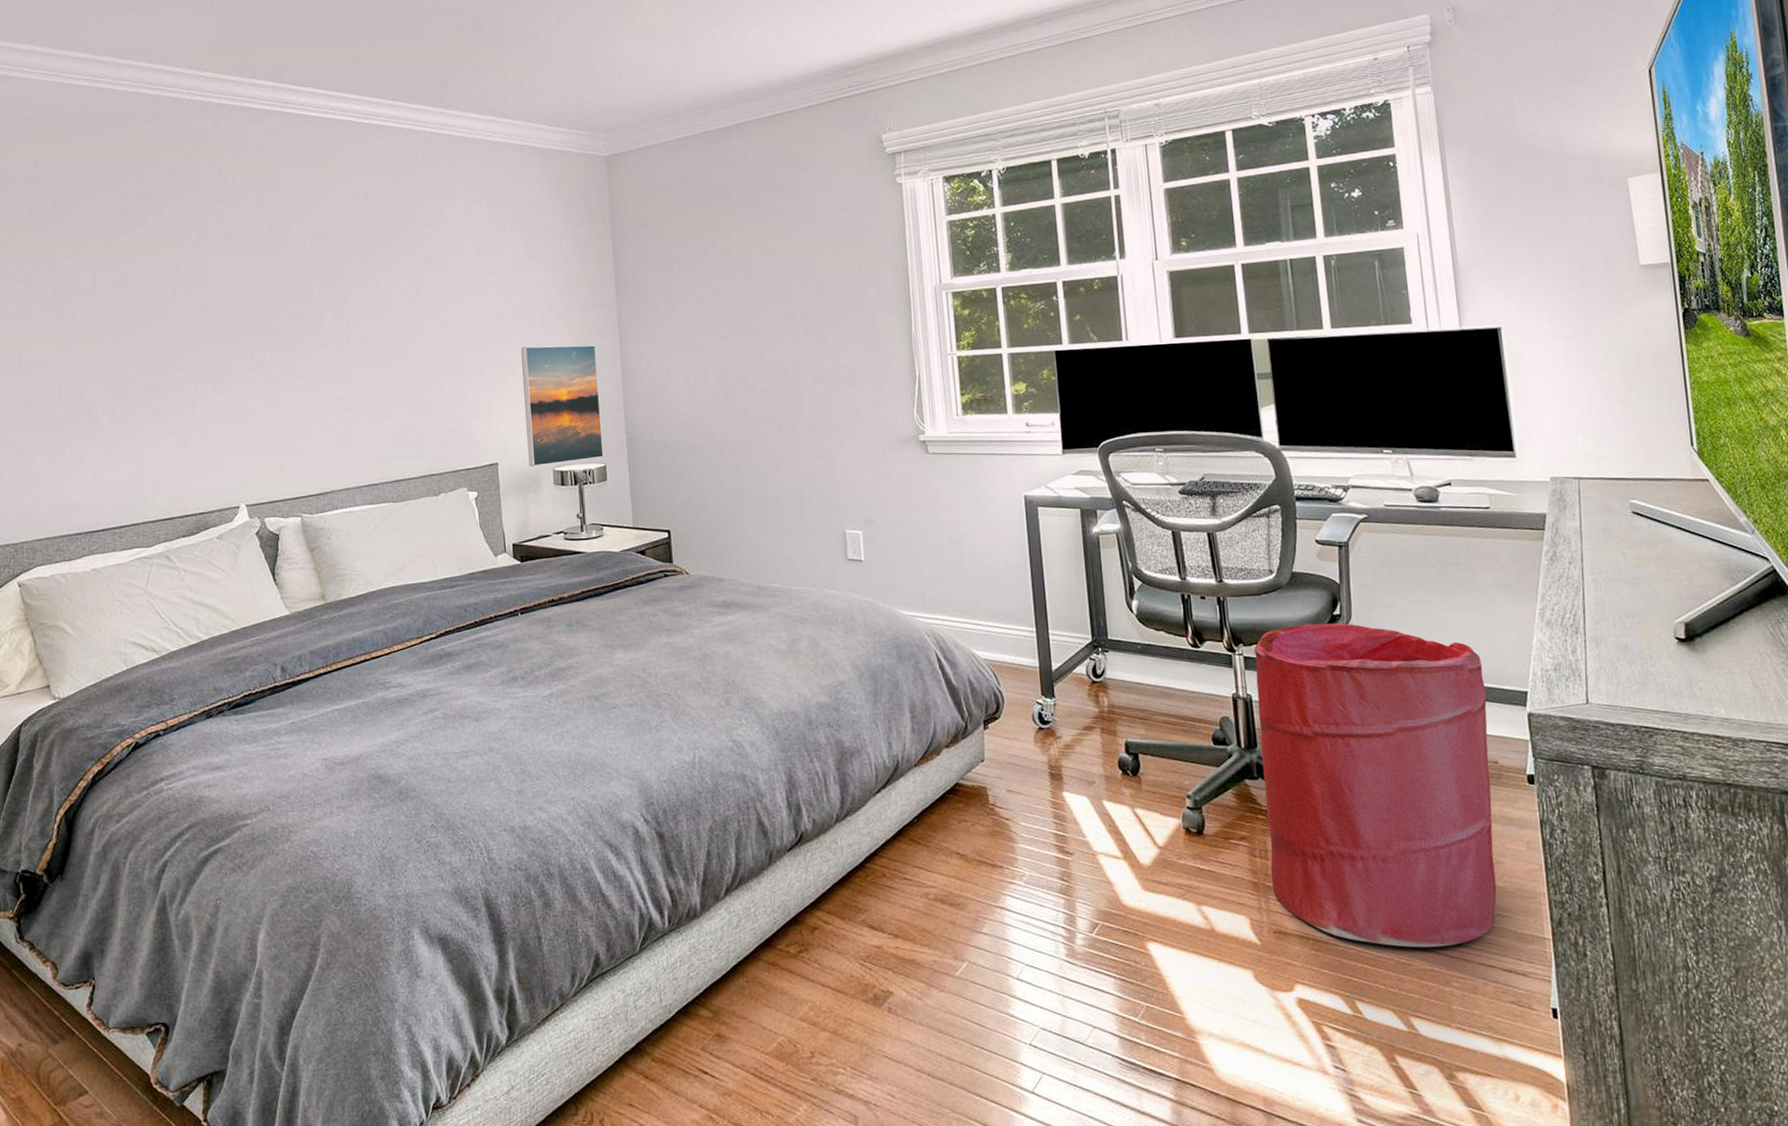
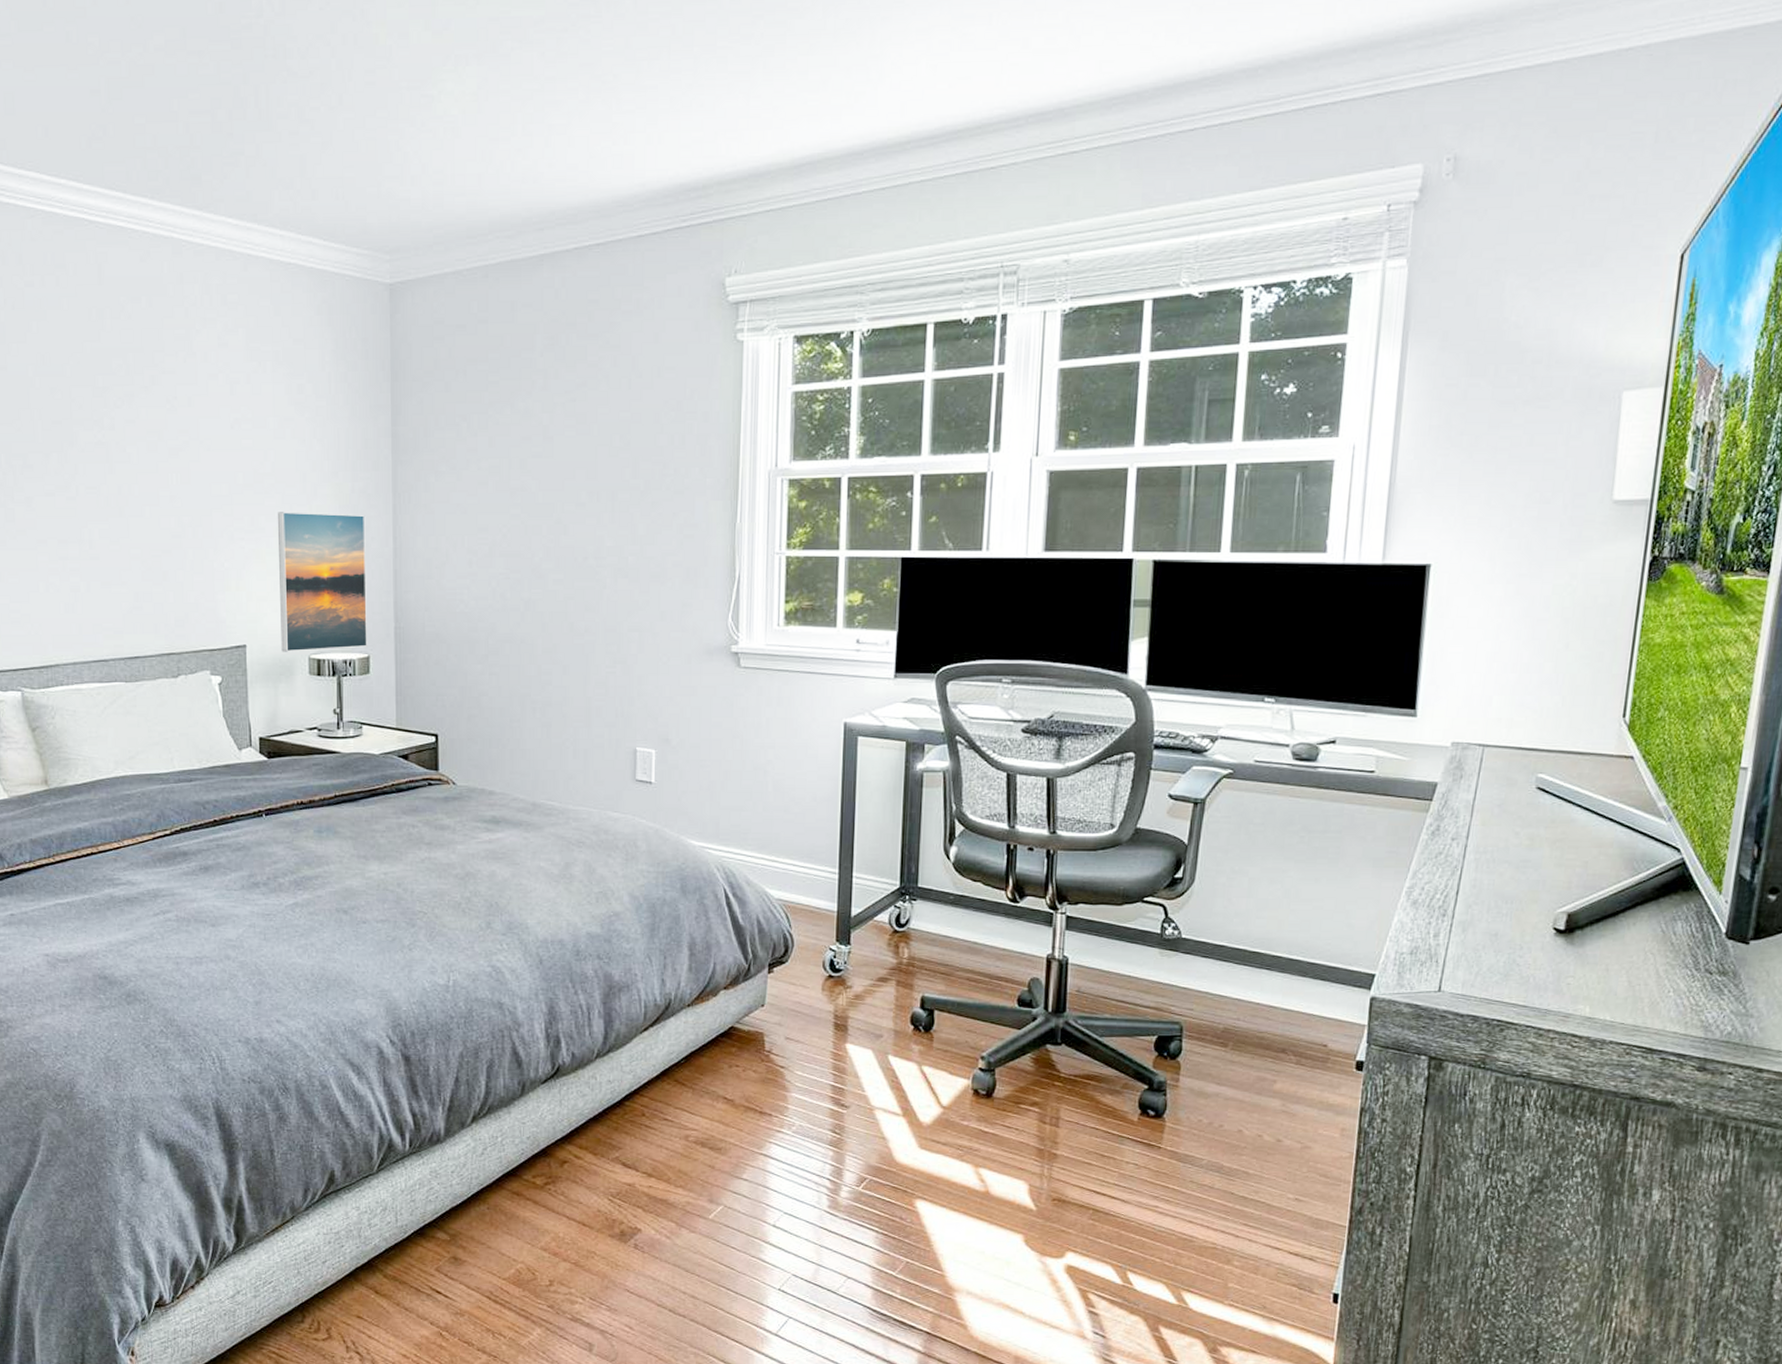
laundry hamper: present [1254,623,1497,948] -> none [1058,886,1331,1226]

